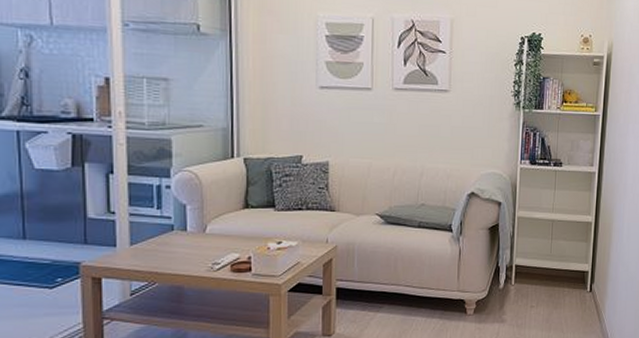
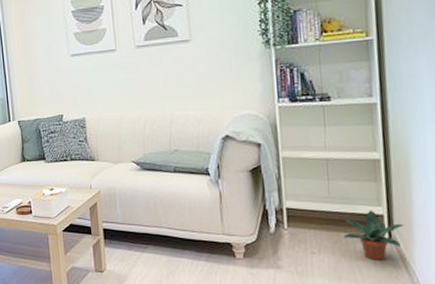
potted plant: none [557,266,601,311] -> present [343,210,404,260]

